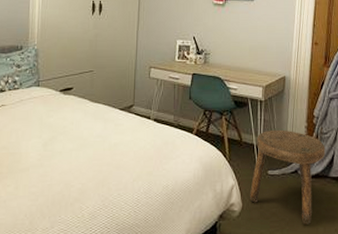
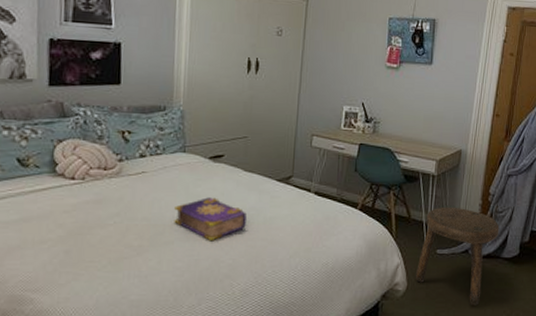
book: none [29,127,95,167] -> present [174,197,248,241]

